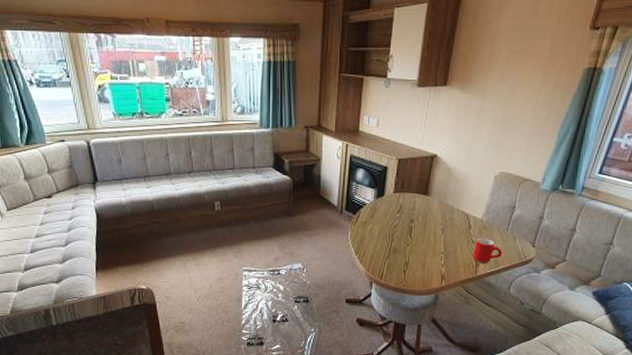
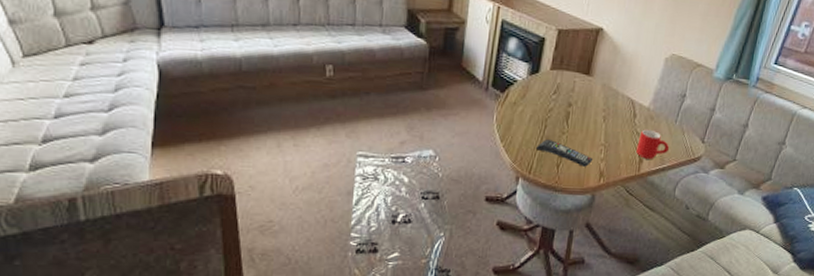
remote control: none [386,251,435,272] -> present [536,140,594,167]

